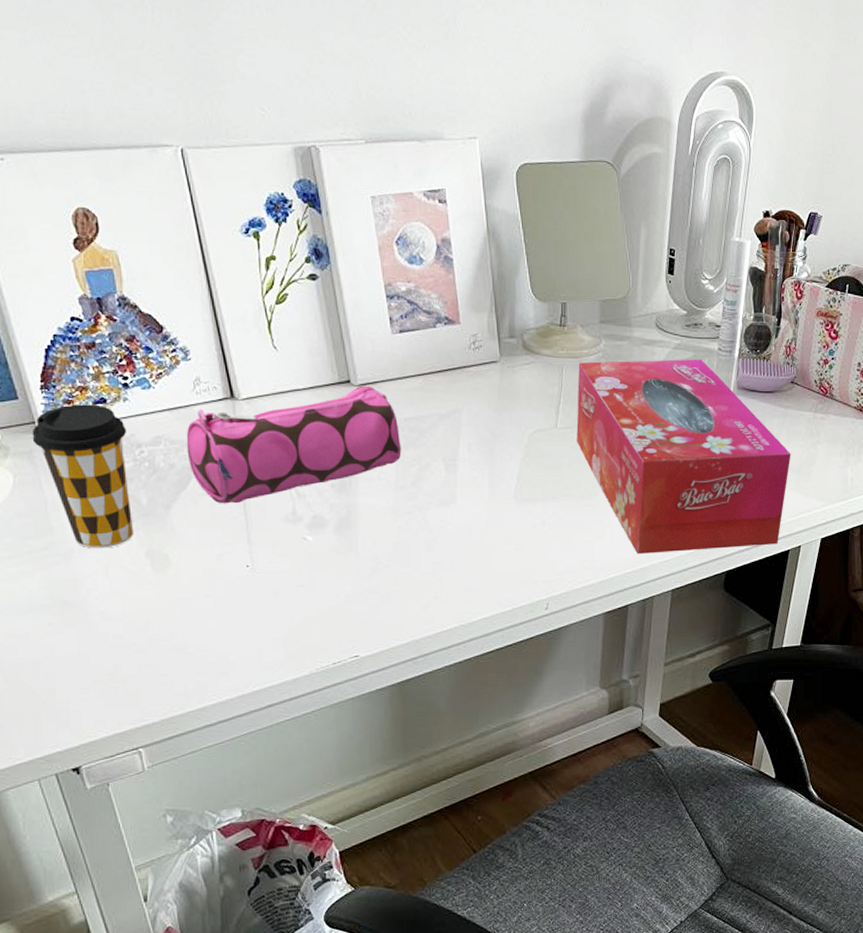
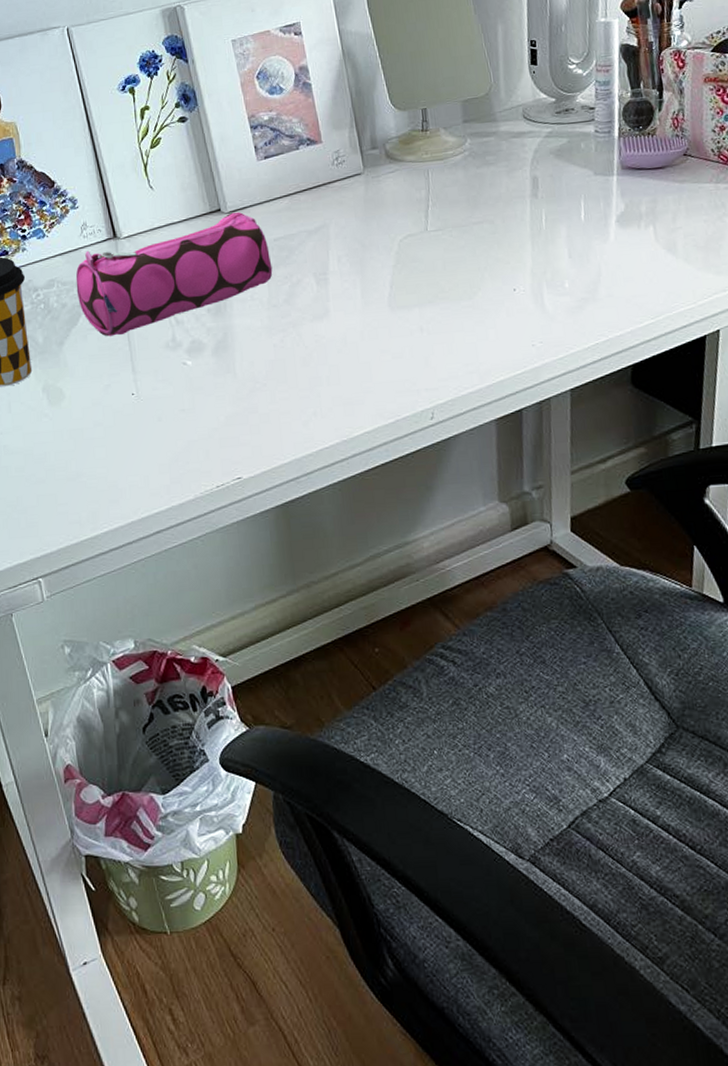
tissue box: present [576,359,791,554] -> none [444,143,694,353]

